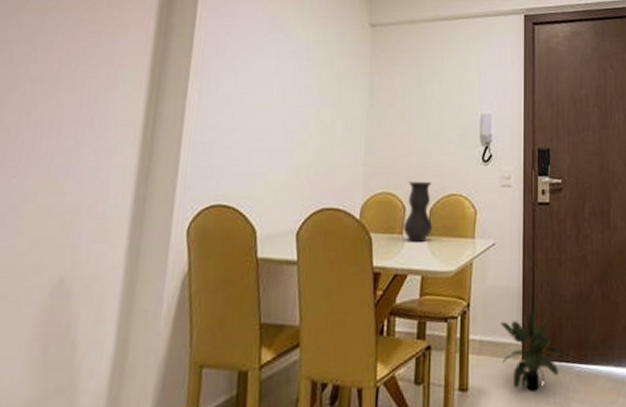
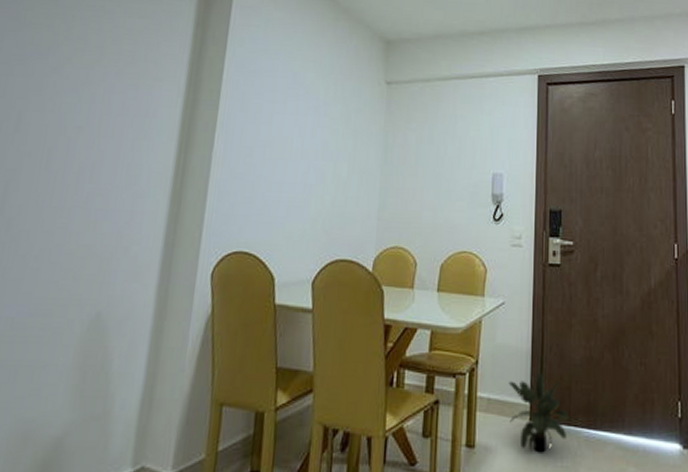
vase: present [403,181,433,242] -> none [414,237,443,297]

